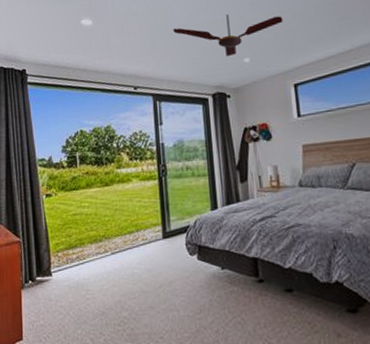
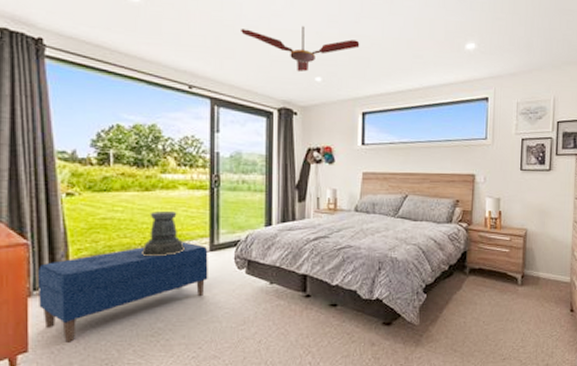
bench: none [28,231,164,331] -> present [39,242,208,342]
pedestal: none [106,202,142,248] -> present [142,210,186,257]

